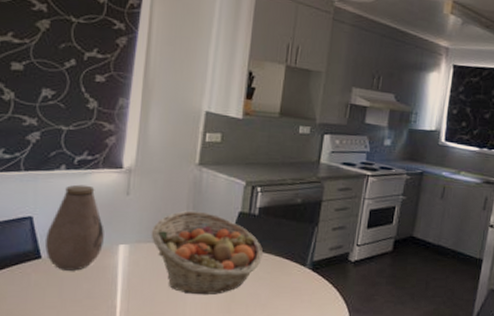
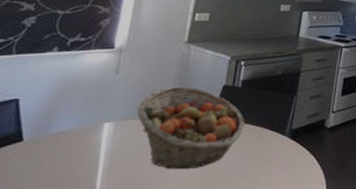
vase: present [45,184,104,271] -> none [28,65,91,152]

